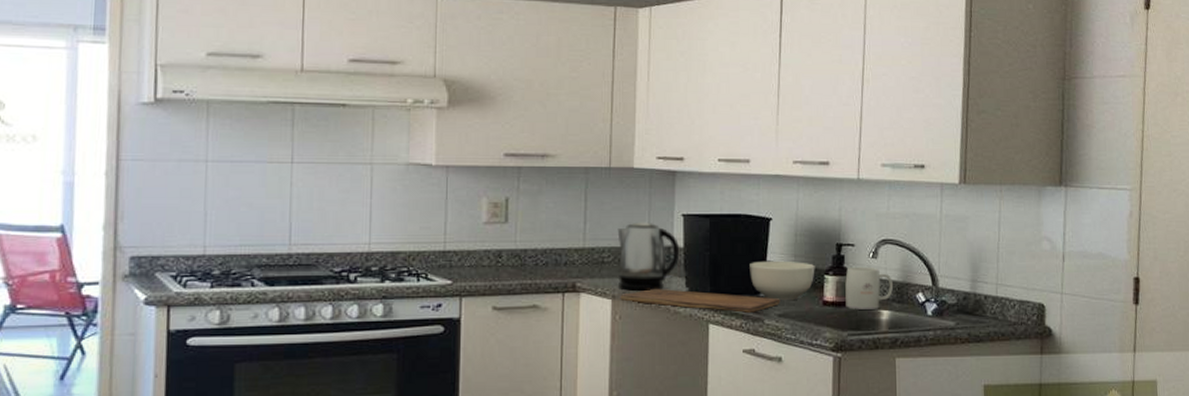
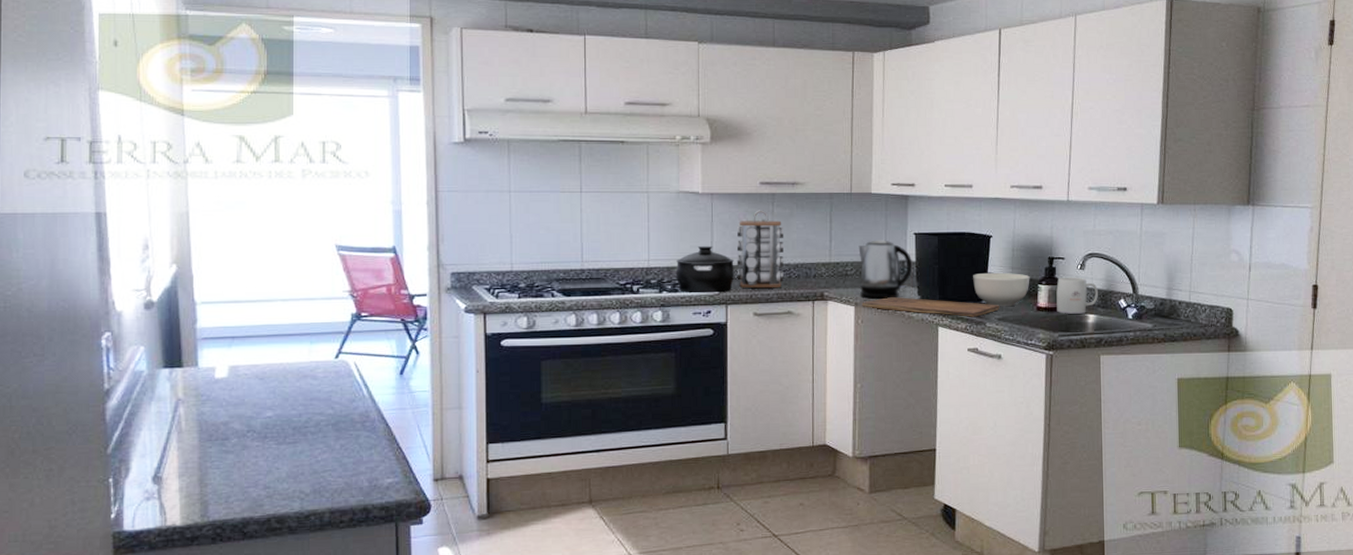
saucepan: none [402,228,471,283] -> present [676,246,734,293]
spice rack: none [474,186,530,278] -> present [736,210,784,289]

